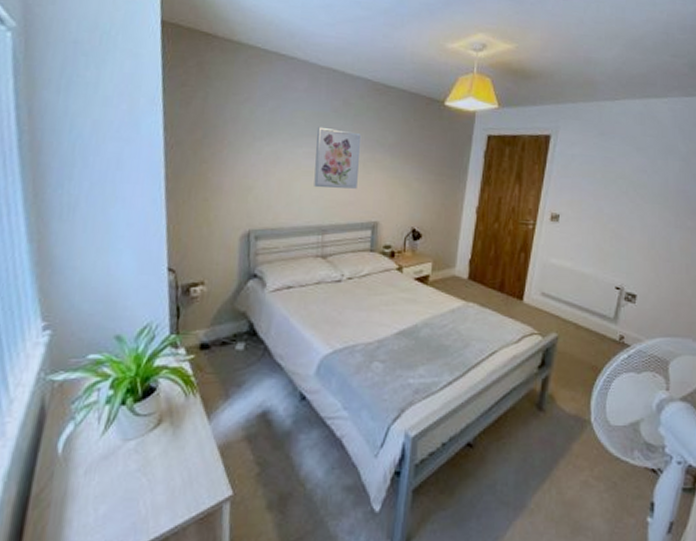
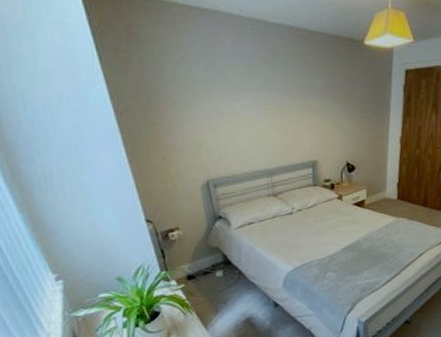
wall art: present [314,126,362,189] -> none [250,78,295,136]

